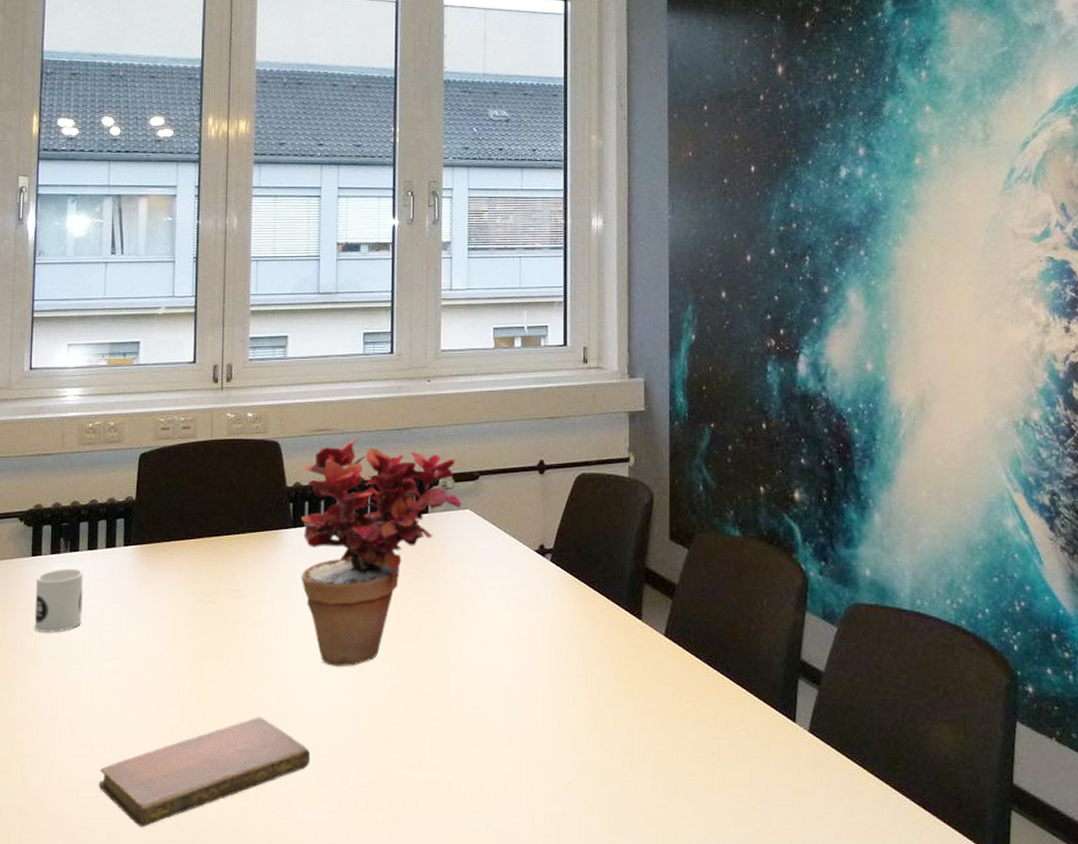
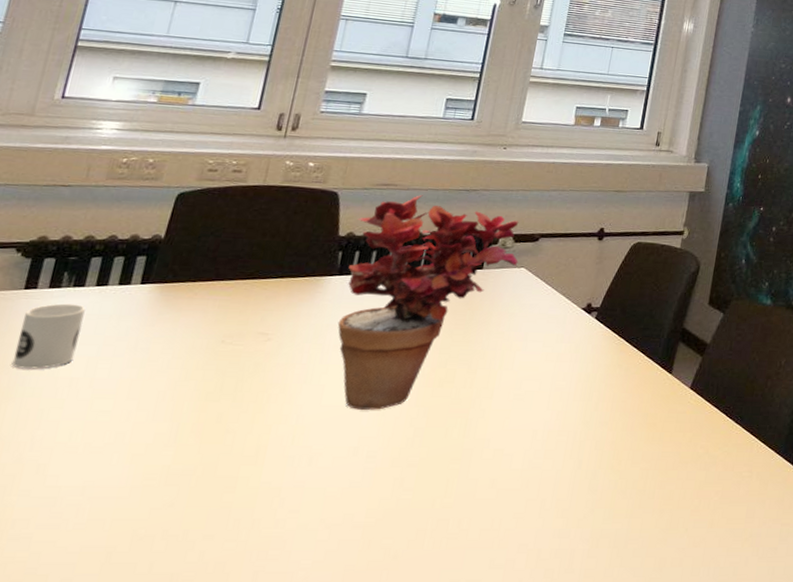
notebook: present [98,717,311,828] -> none [59,458,316,572]

